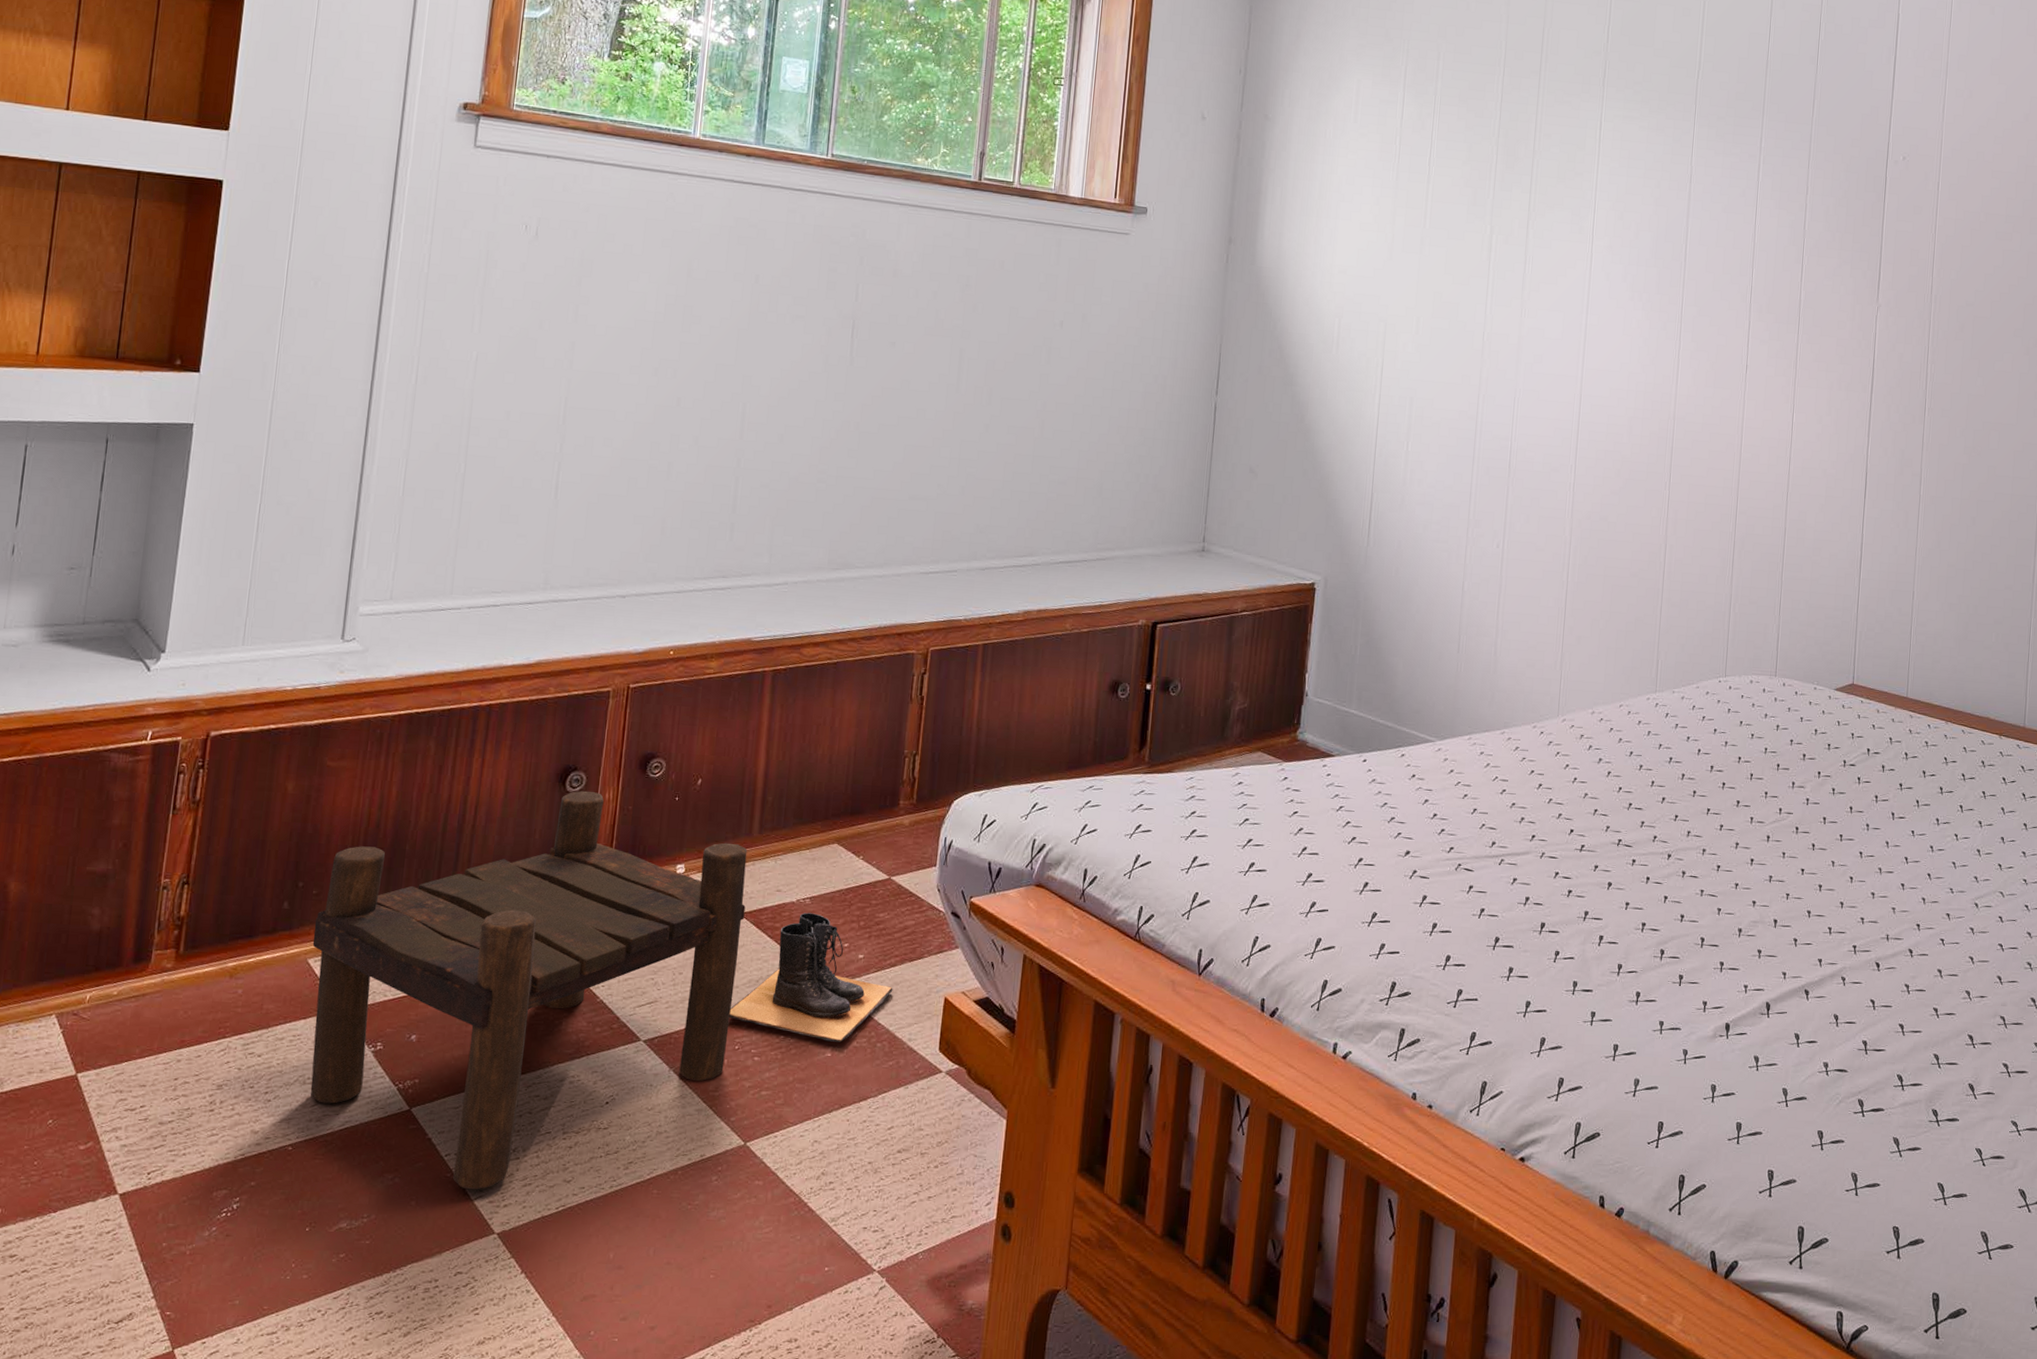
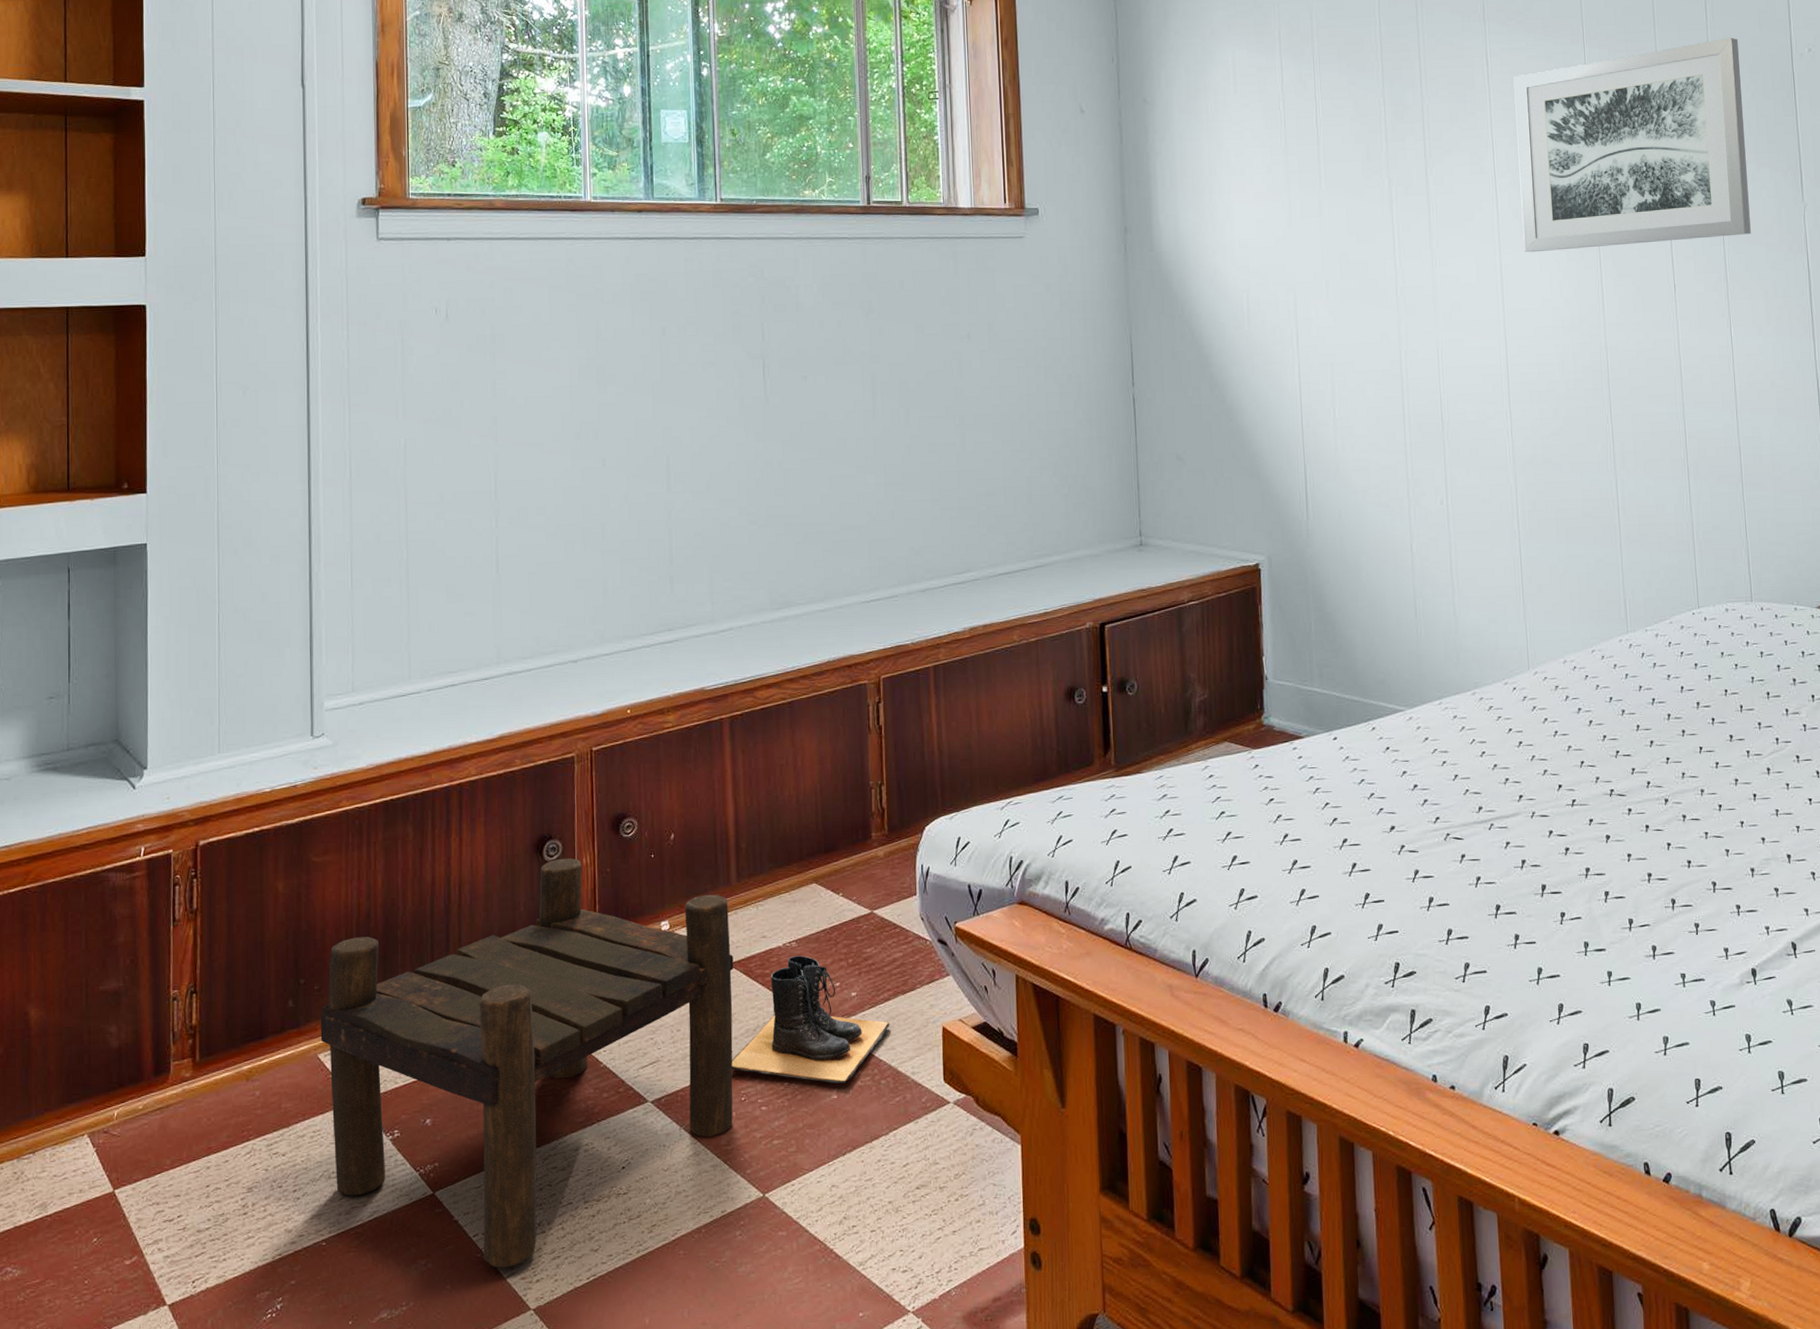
wall art: none [1610,135,1840,327] -> present [1513,37,1751,253]

